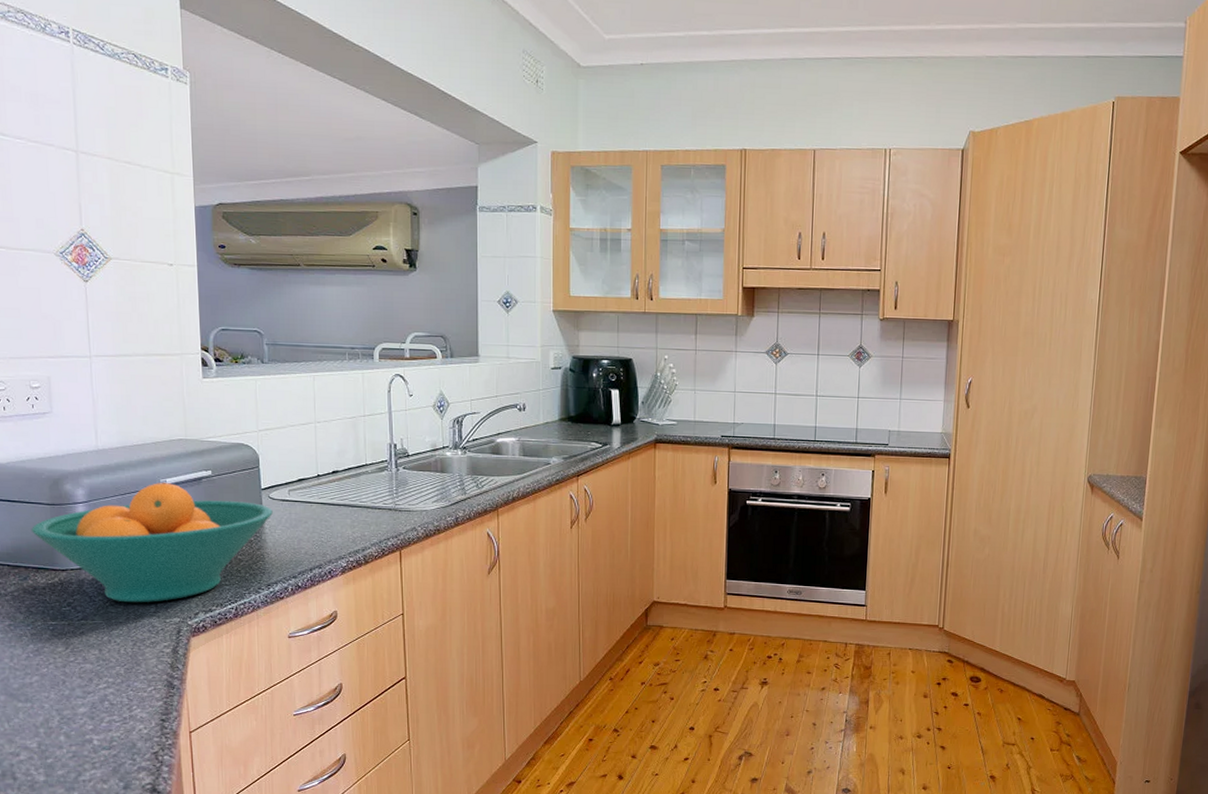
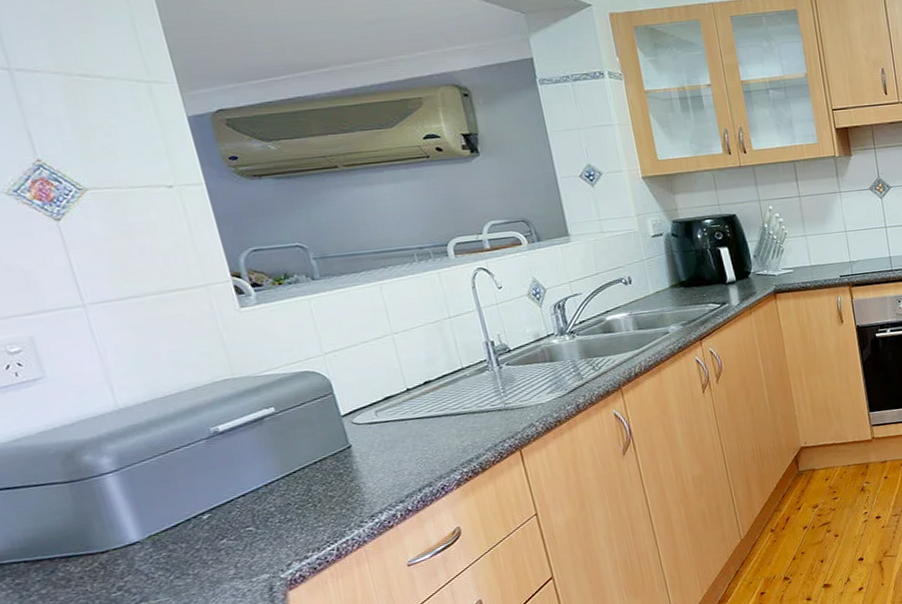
fruit bowl: present [30,483,273,603] -> none [47,430,361,572]

